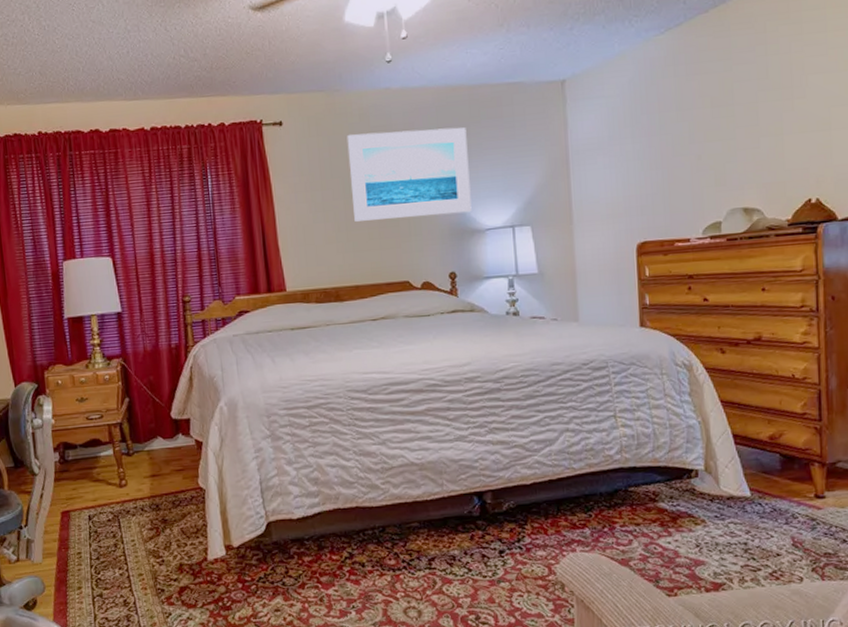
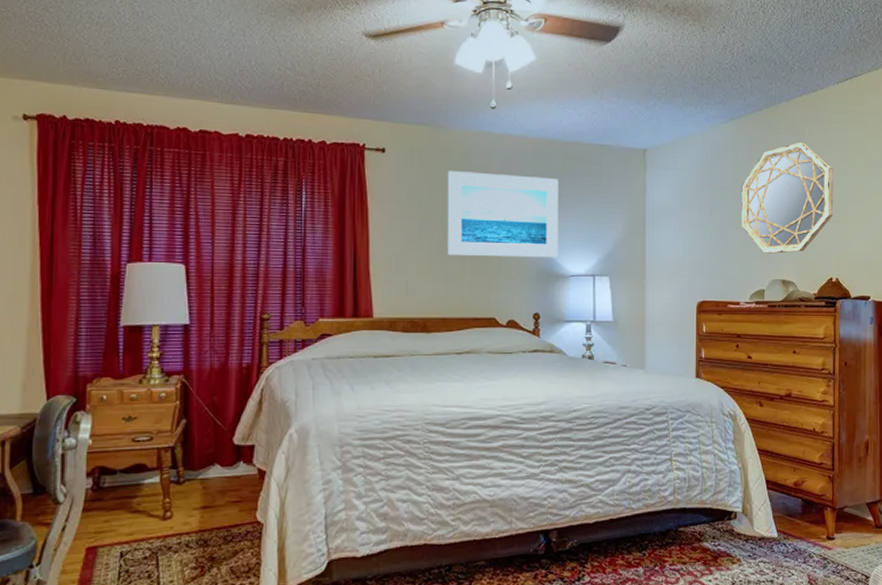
home mirror: none [685,41,809,180] -> present [742,141,833,254]

